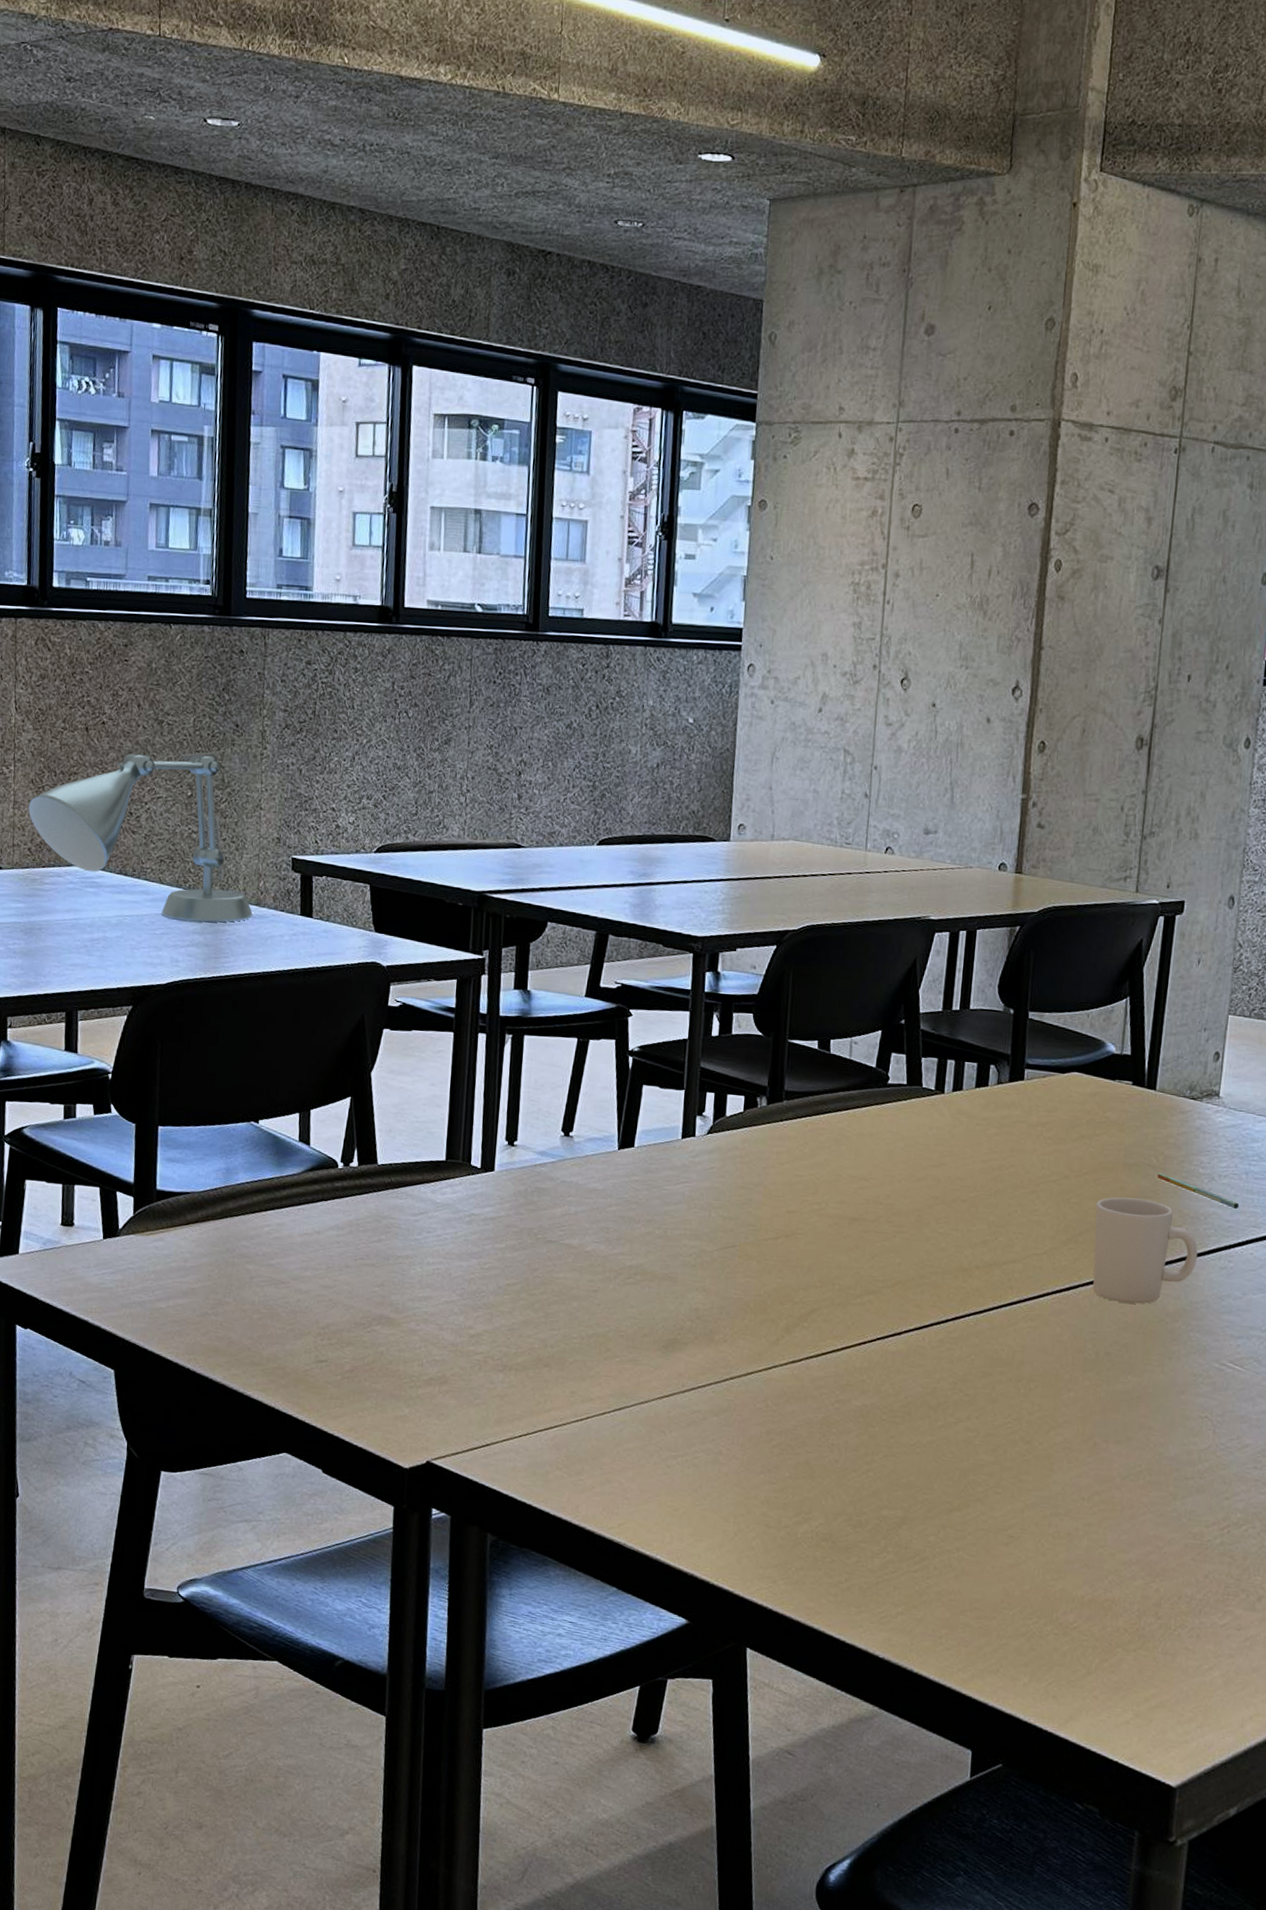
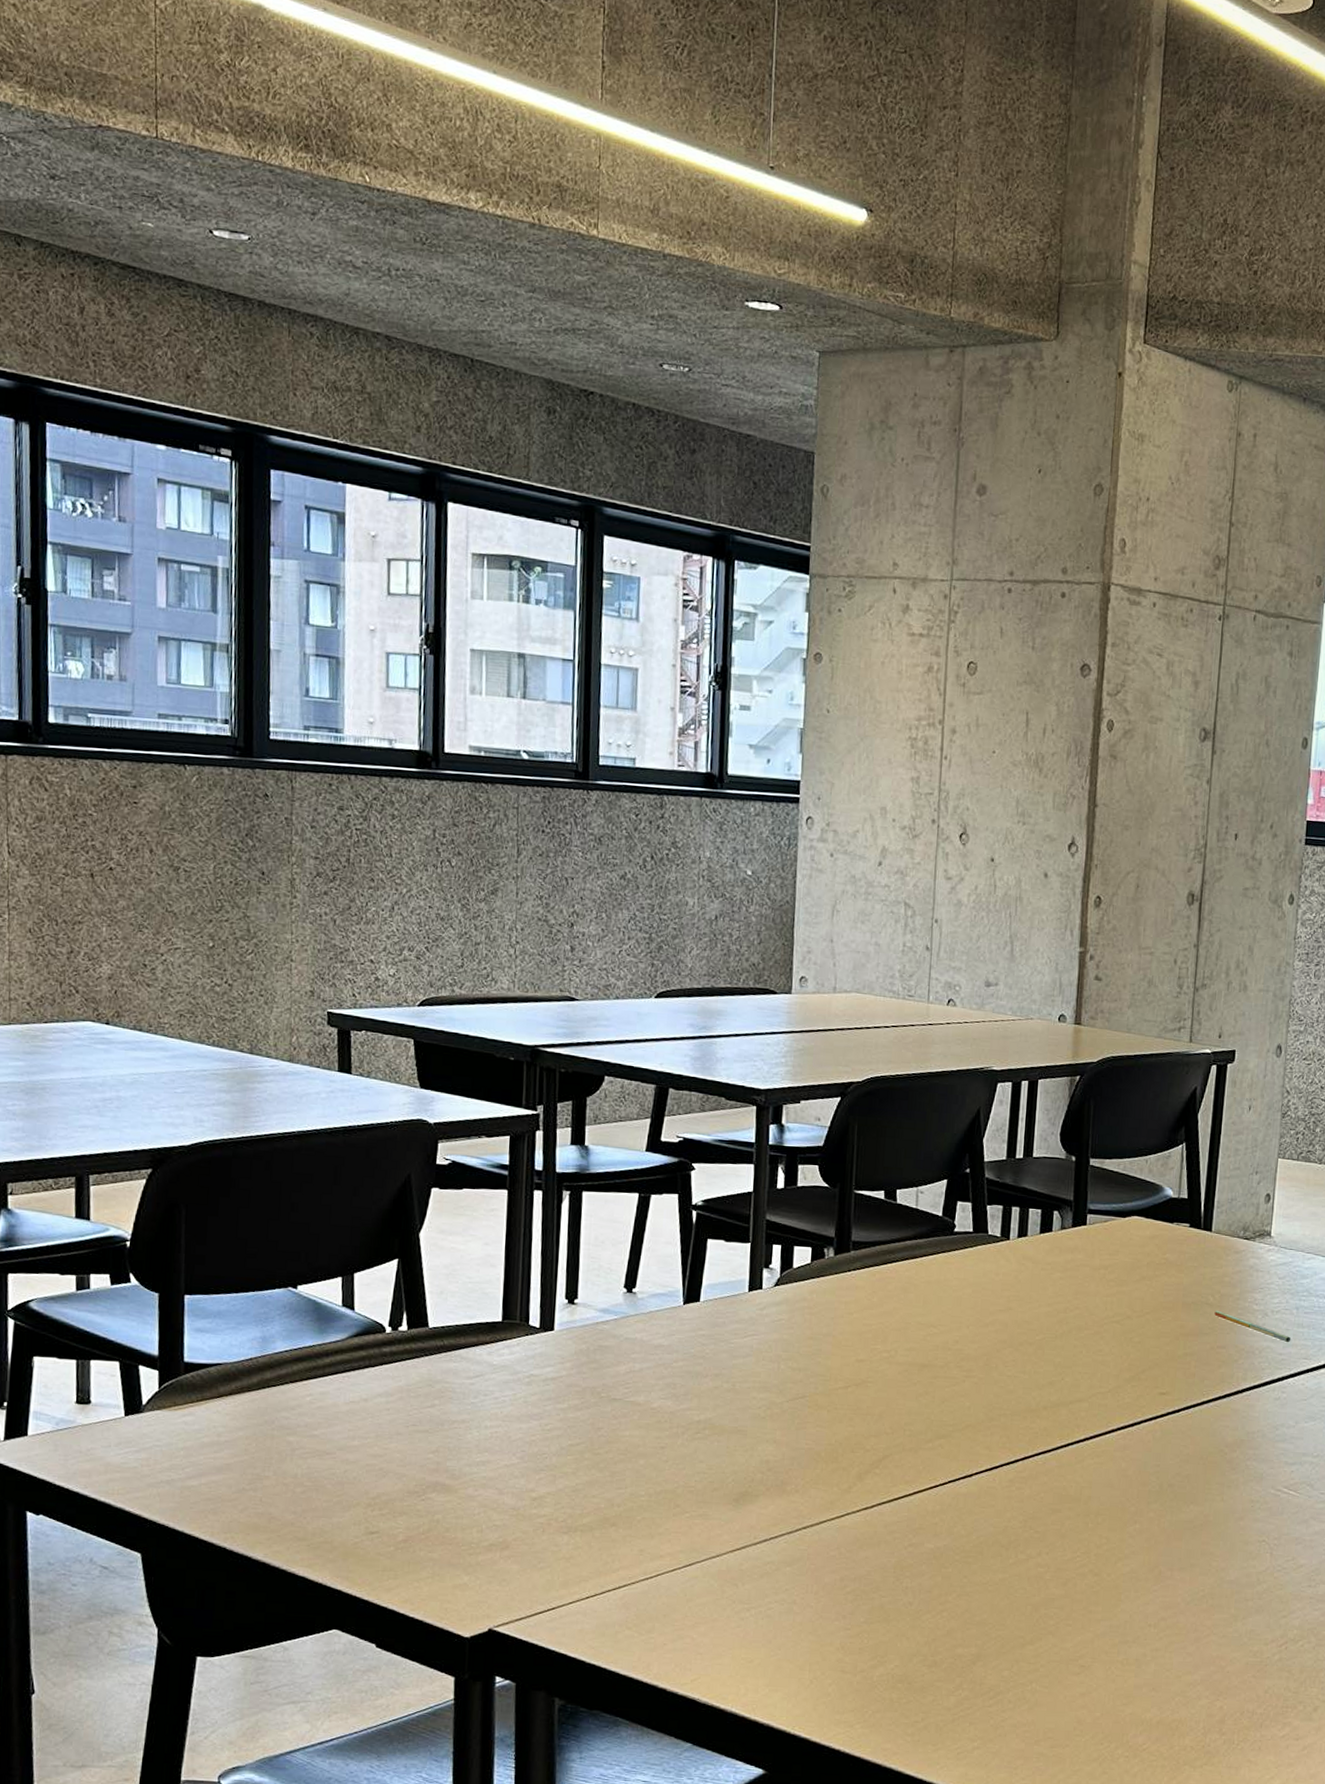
desk lamp: present [28,752,253,923] -> none [25,900,285,1080]
mug: present [1092,1197,1198,1304] -> none [1155,1335,1254,1437]

